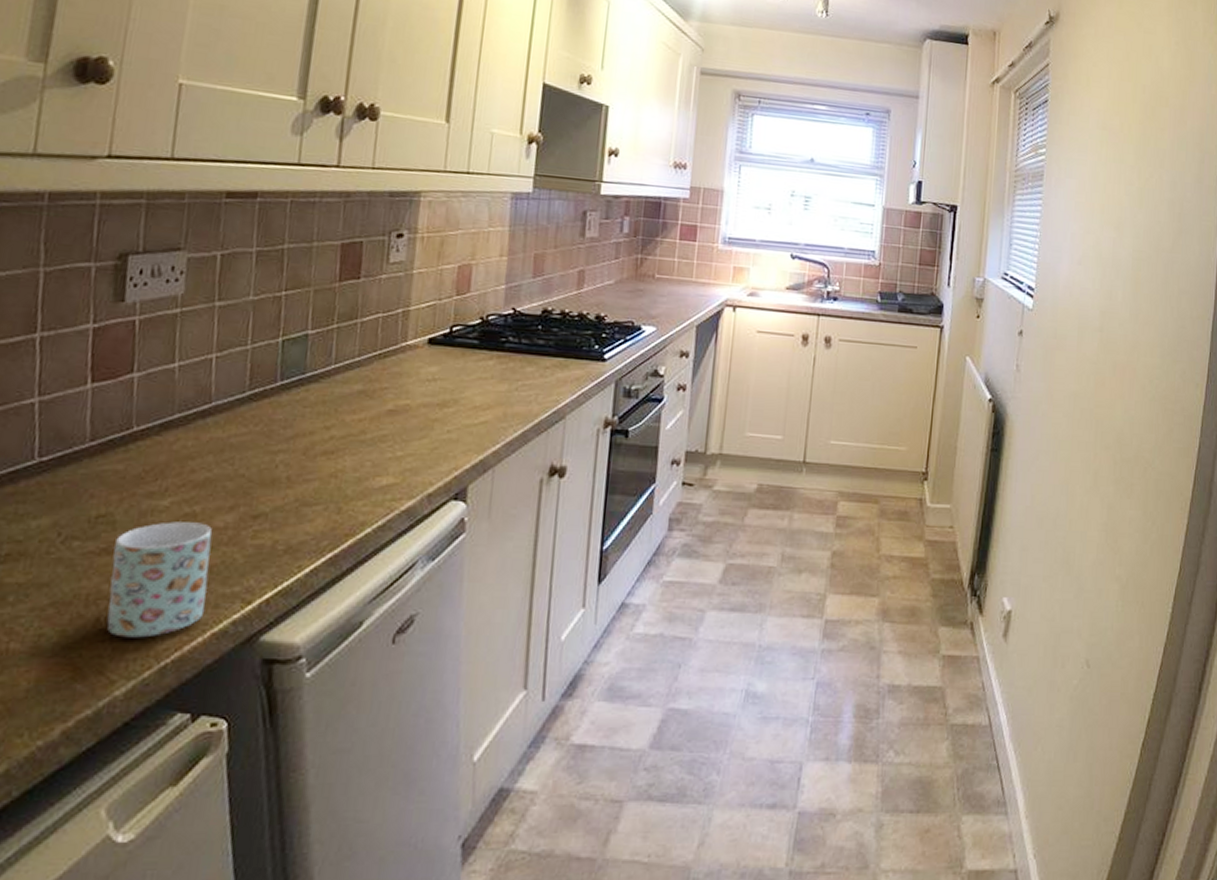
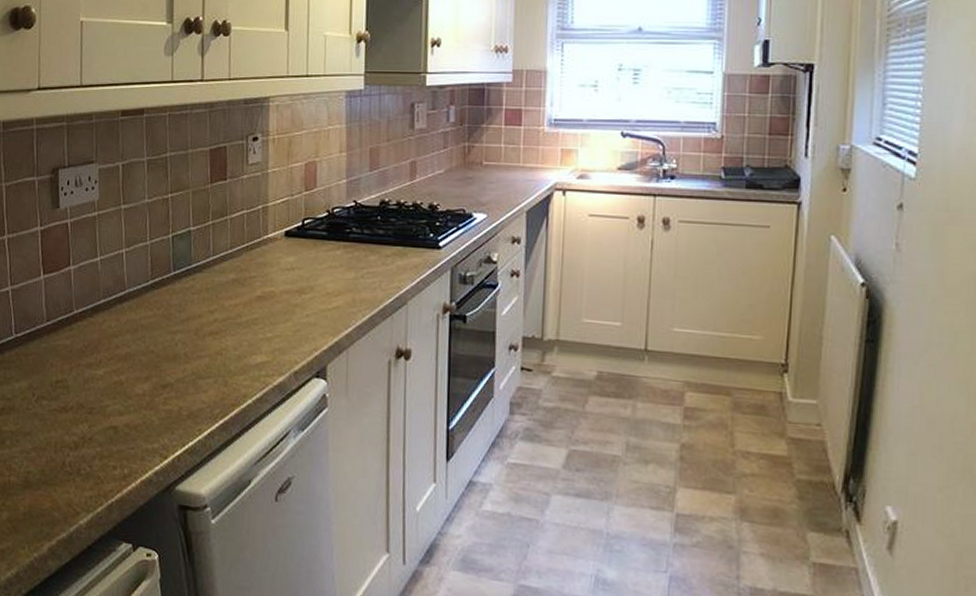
mug: present [106,521,213,638] -> none [69,388,135,480]

